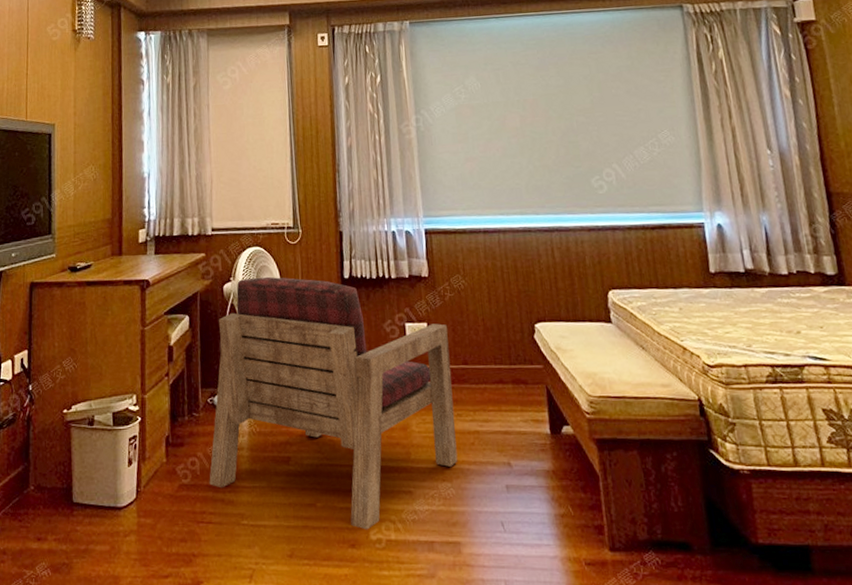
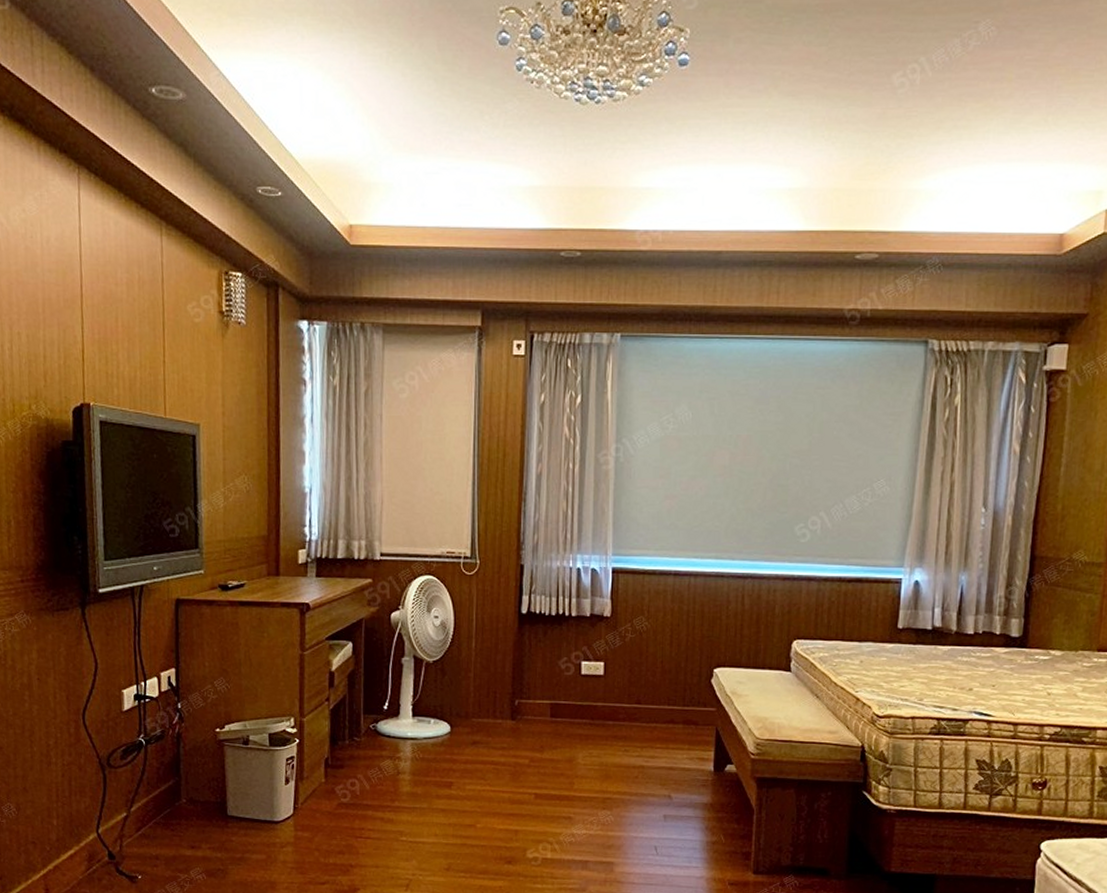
armchair: present [209,276,458,530] -> none [369,607,625,849]

